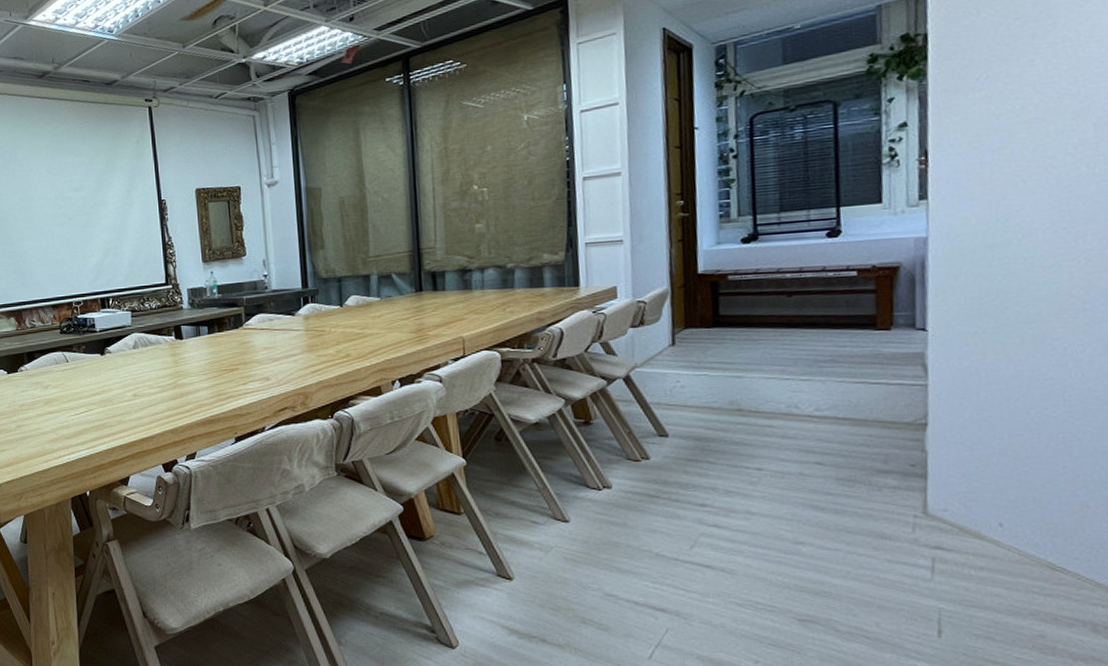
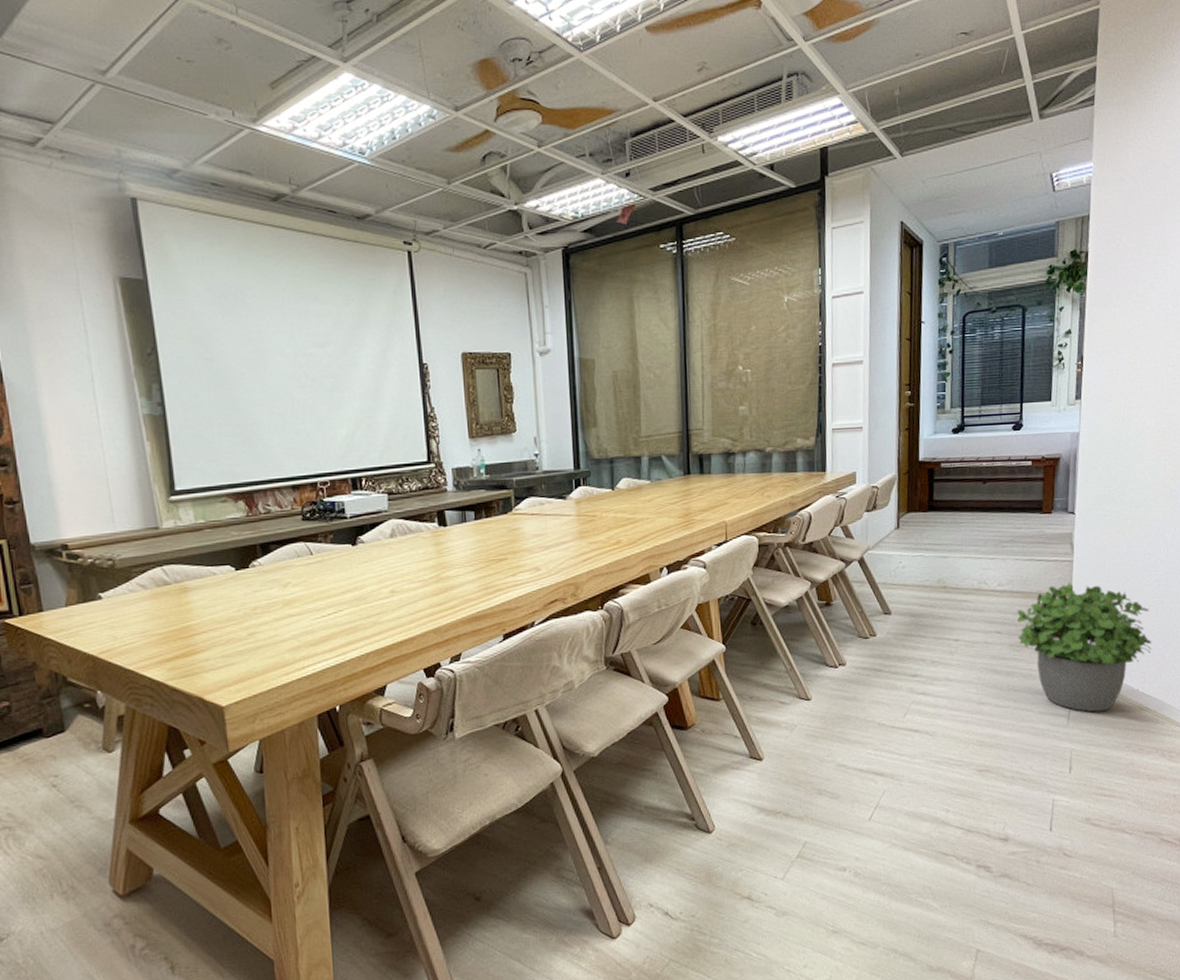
potted plant: none [845,409,1066,567] -> present [1017,582,1152,712]

